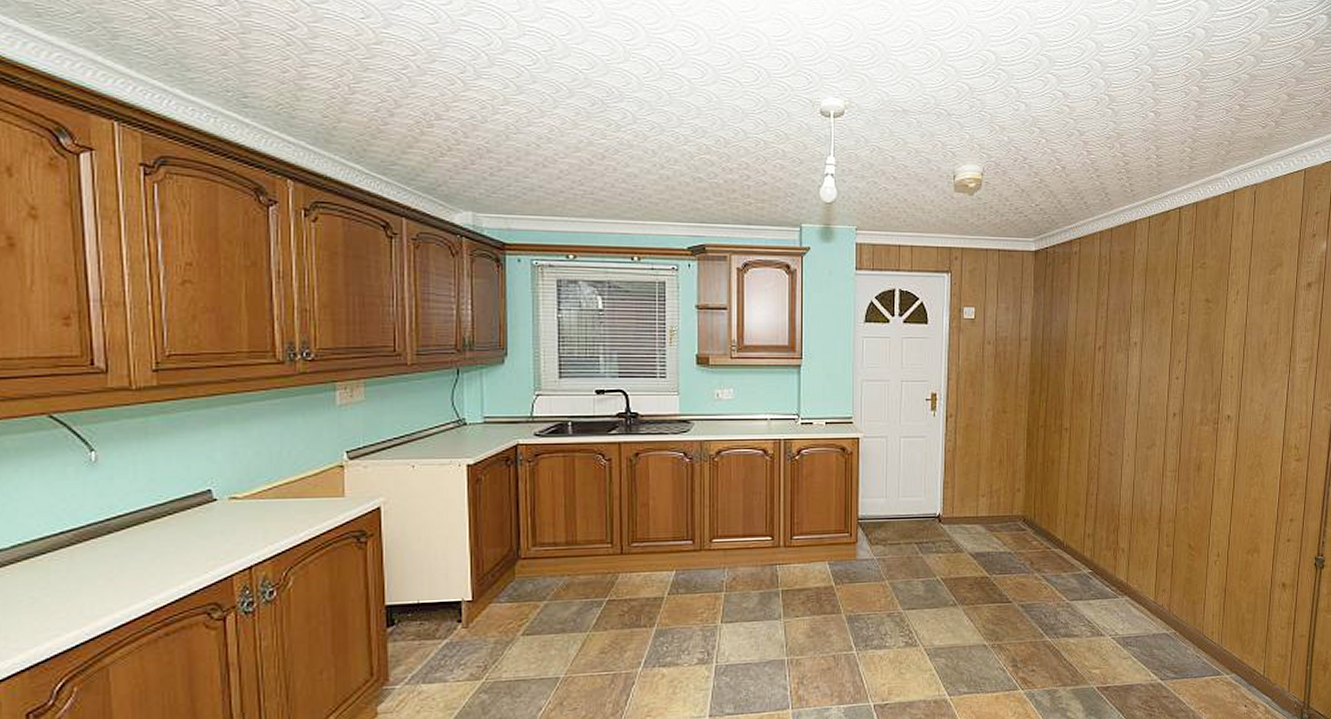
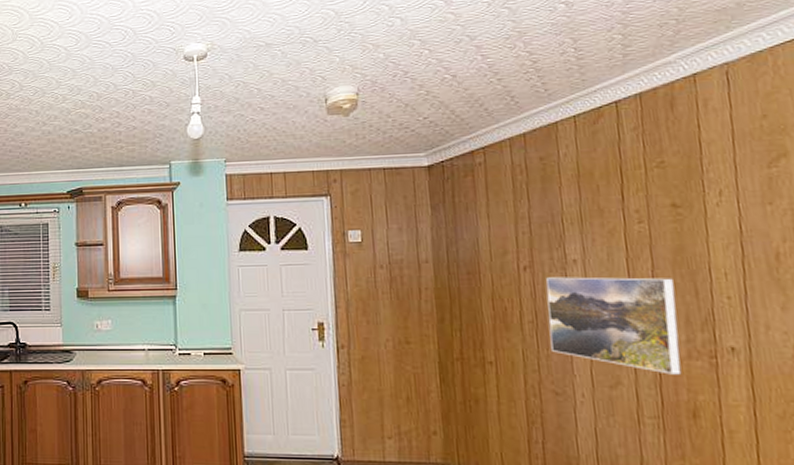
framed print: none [1111,357,1199,437] -> present [546,277,682,375]

